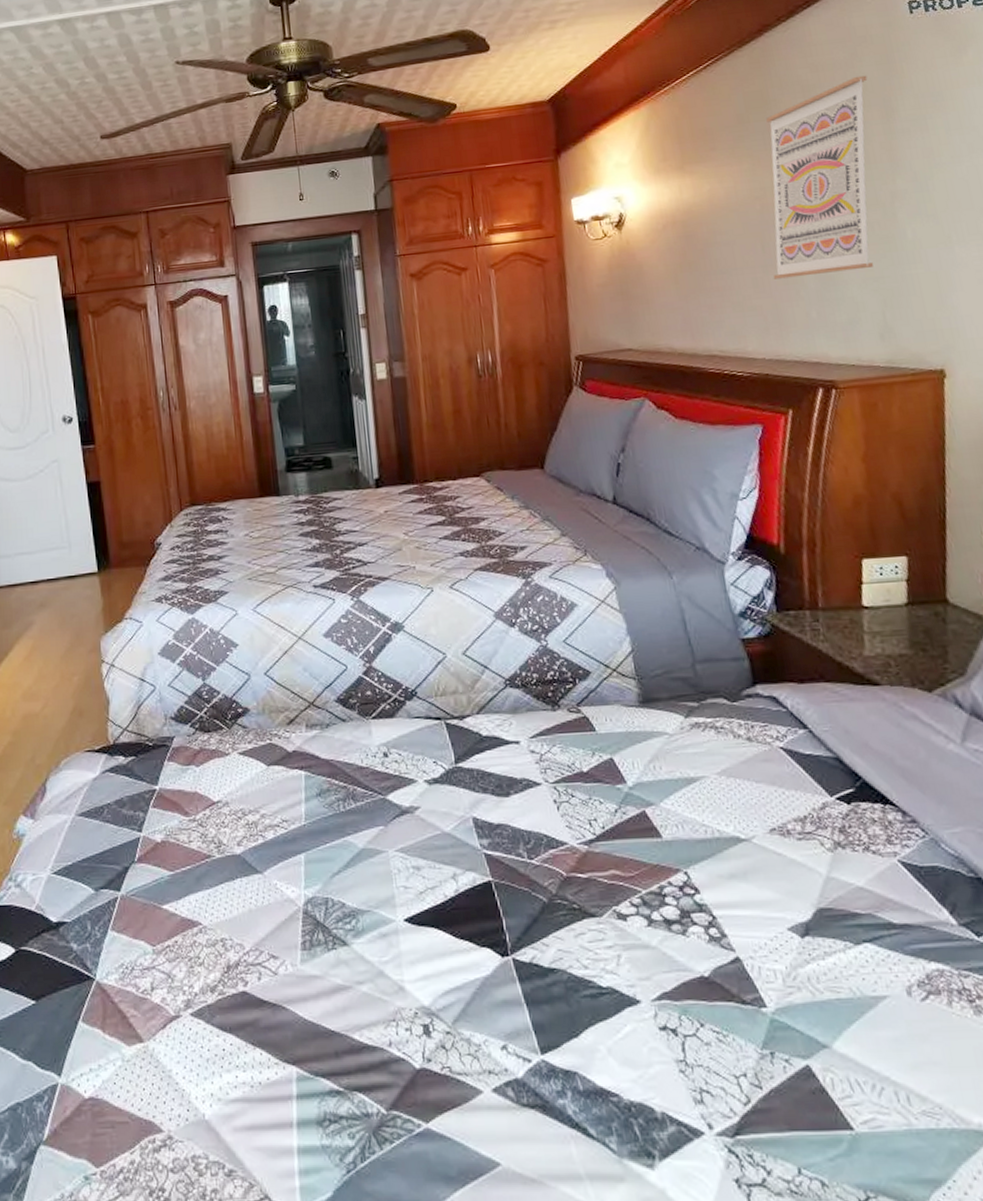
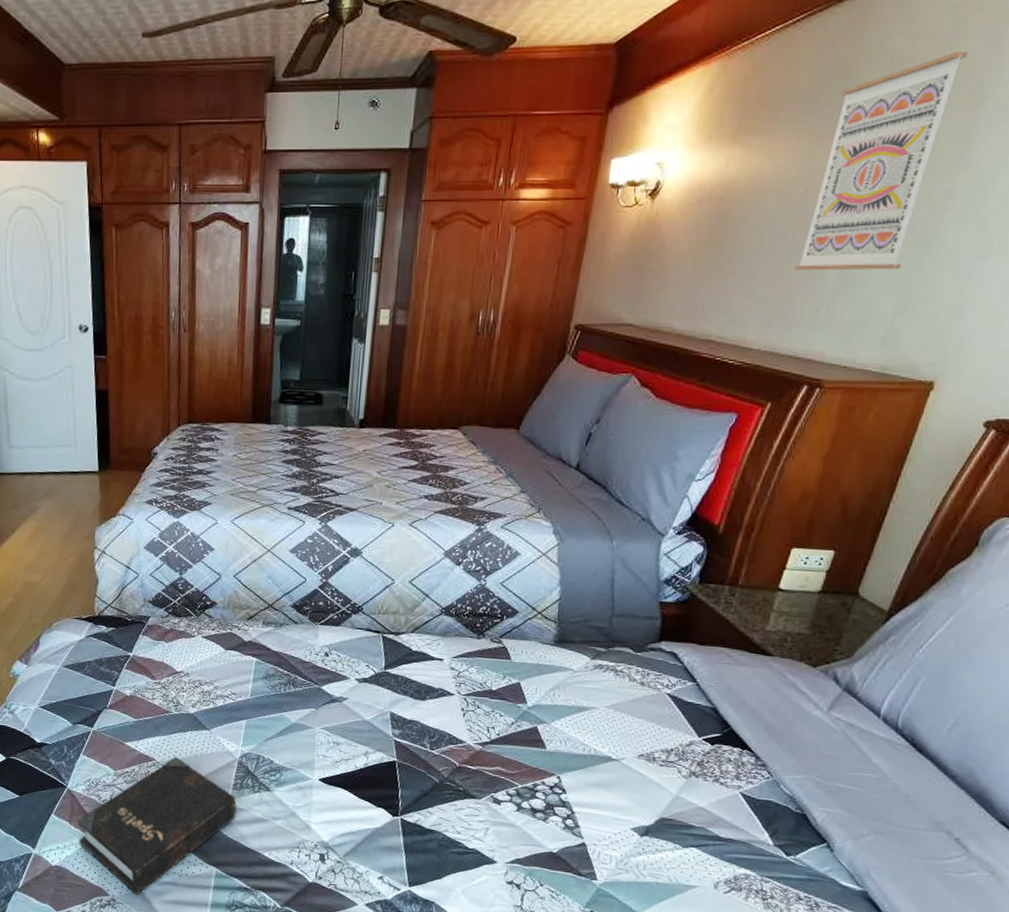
hardback book: none [112,915,311,1125] -> present [77,756,237,895]

